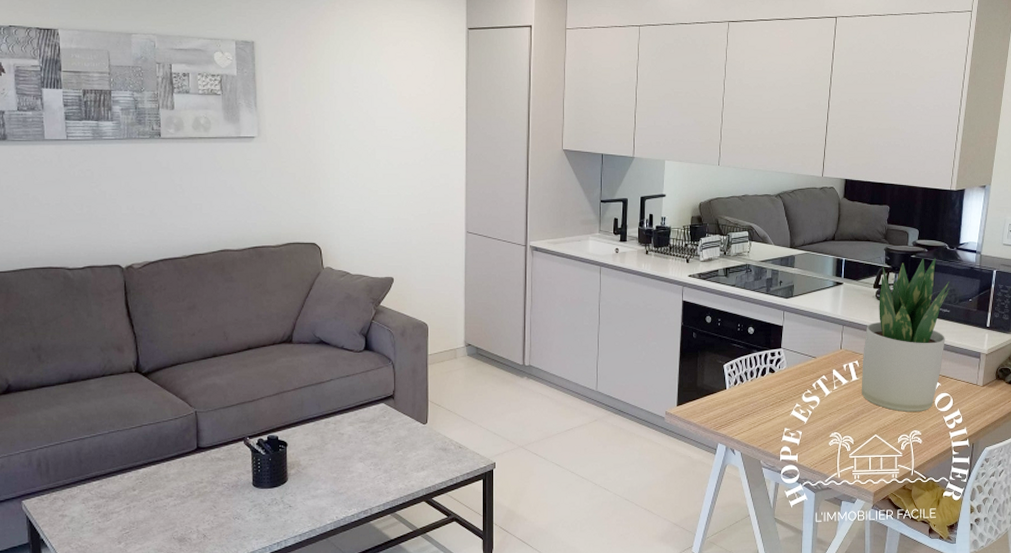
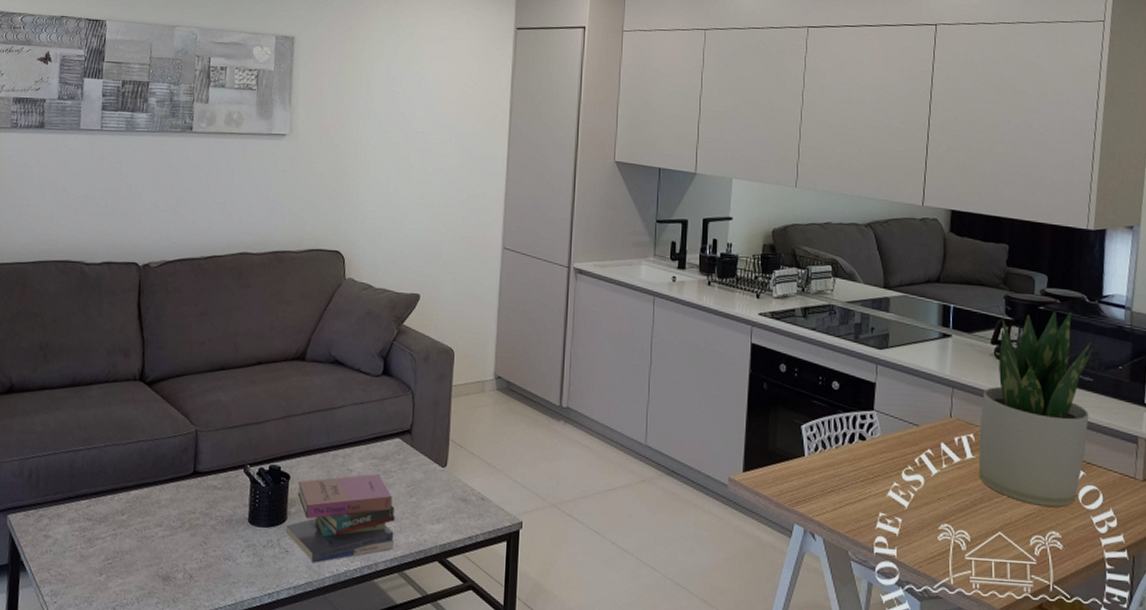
books: none [287,434,385,514] -> present [285,473,395,563]

